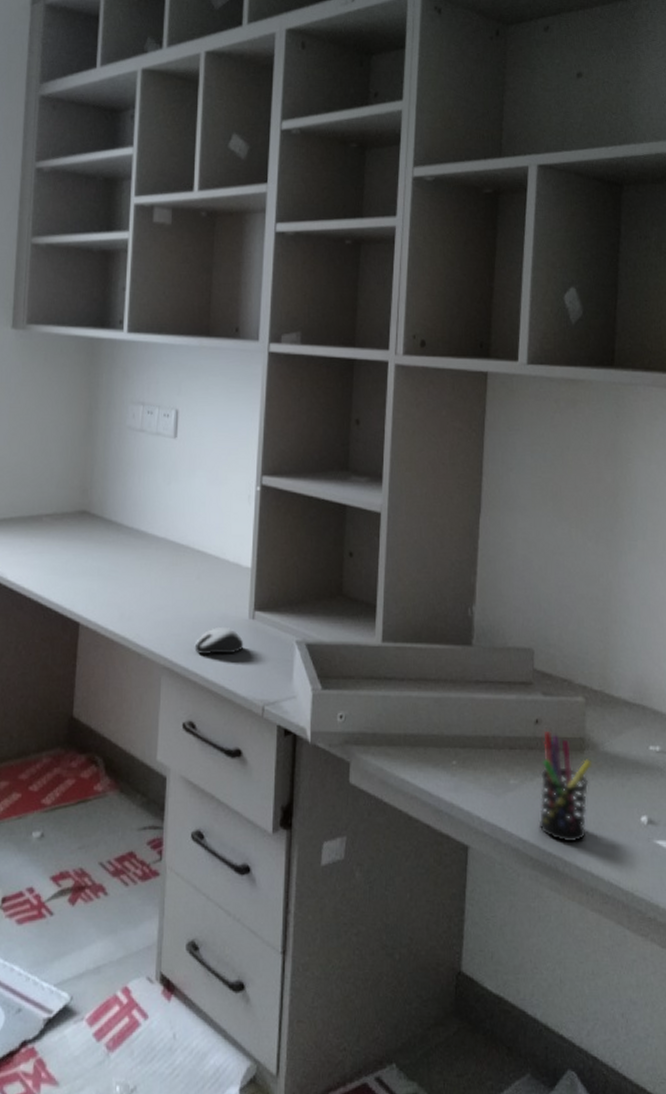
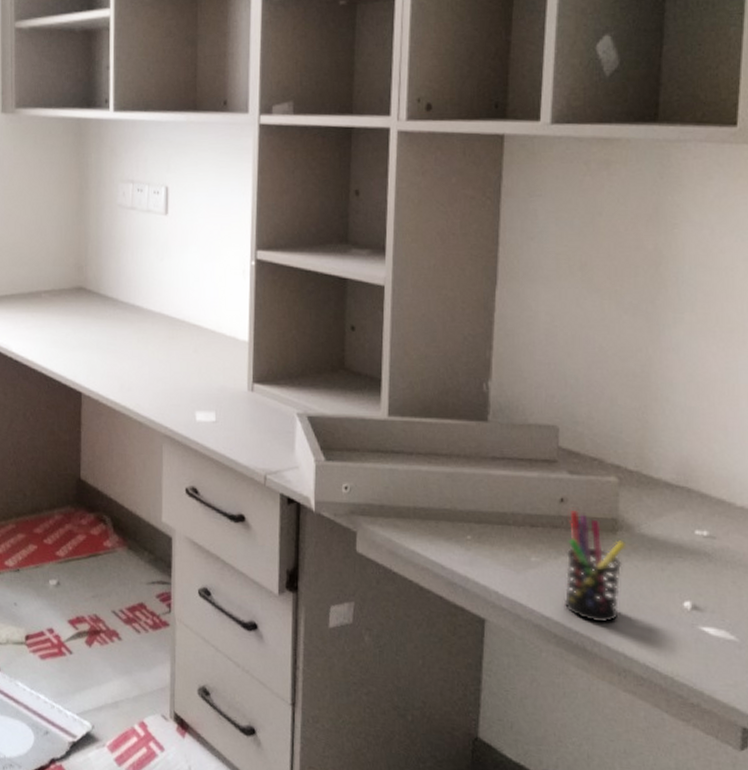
computer mouse: present [194,626,244,654] -> none [194,398,244,425]

